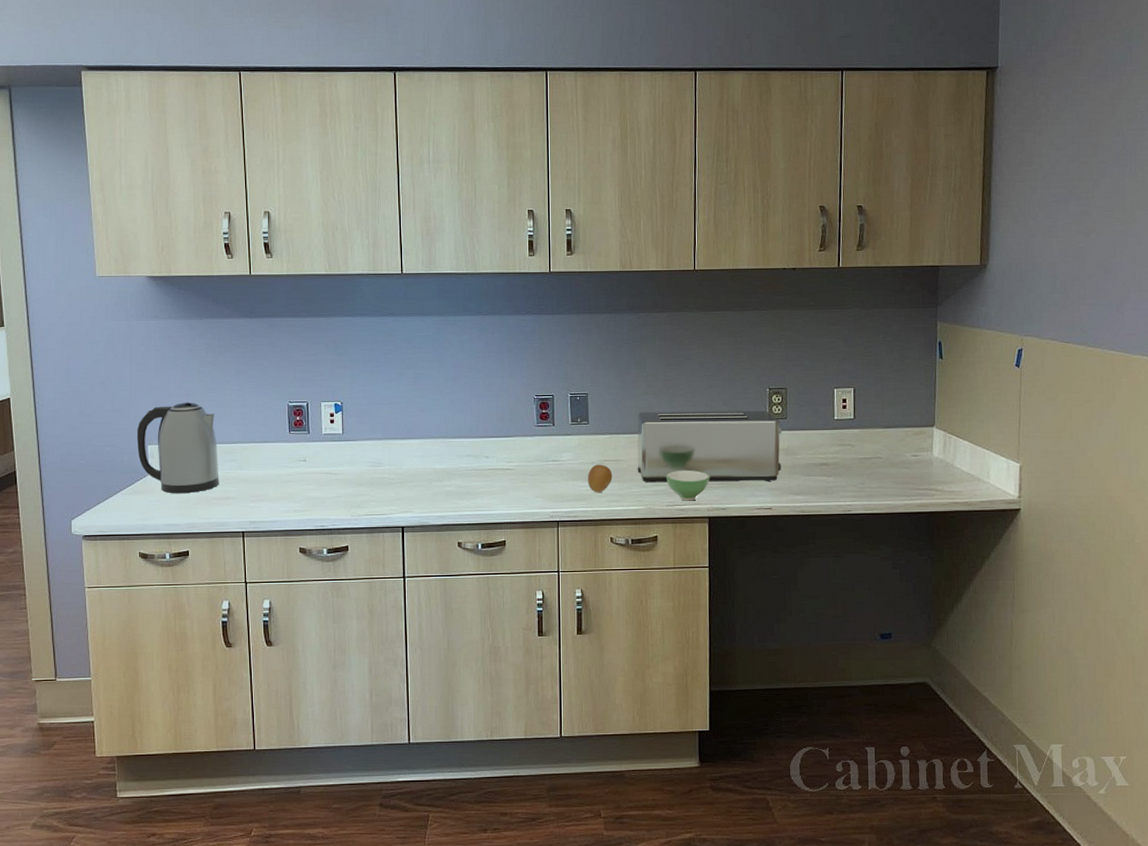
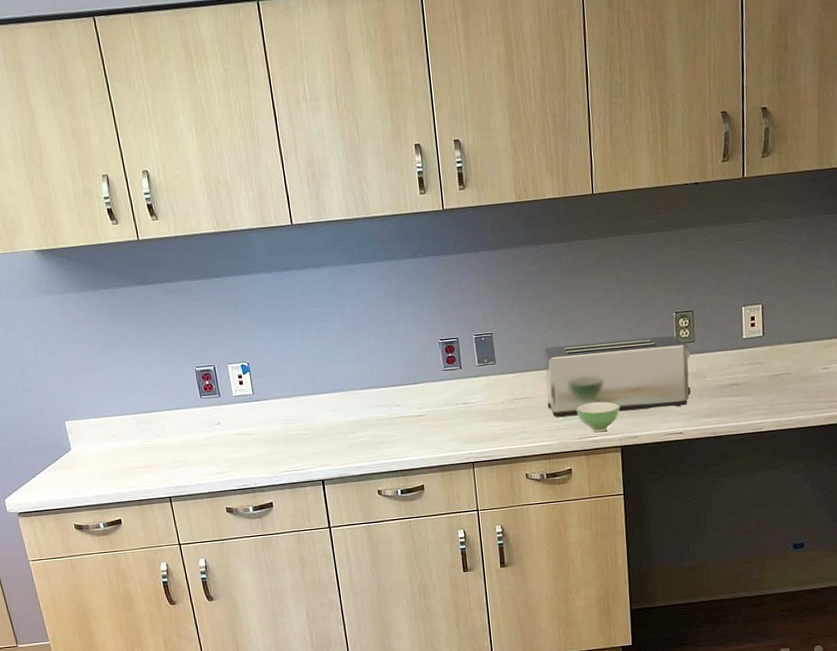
kettle: present [136,402,219,493] -> none [51,375,140,466]
fruit: present [587,464,613,493] -> none [498,403,524,432]

